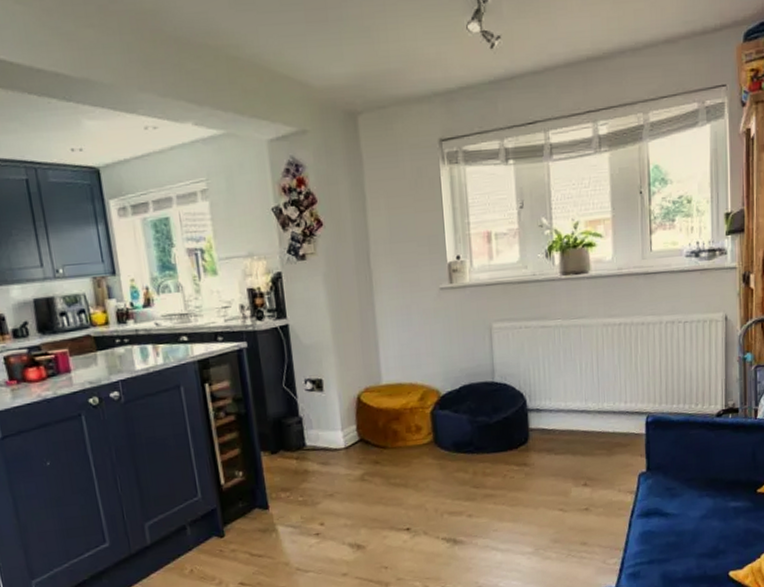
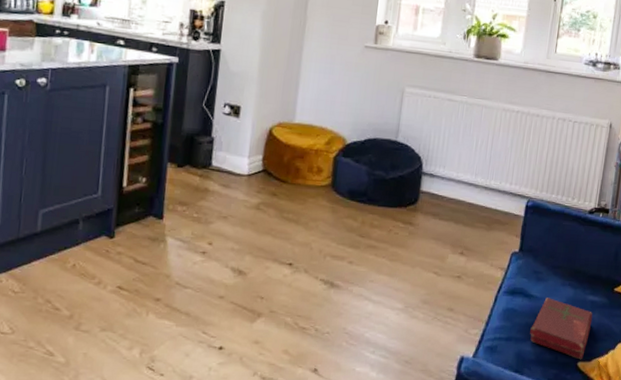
book: none [672,512,738,569] -> present [530,297,593,360]

